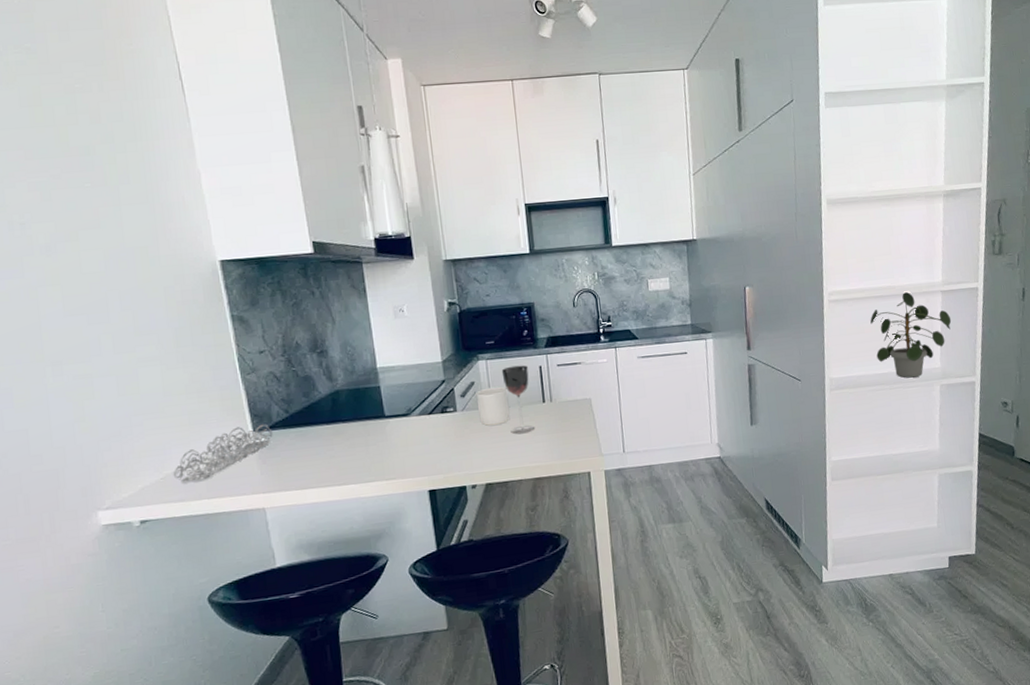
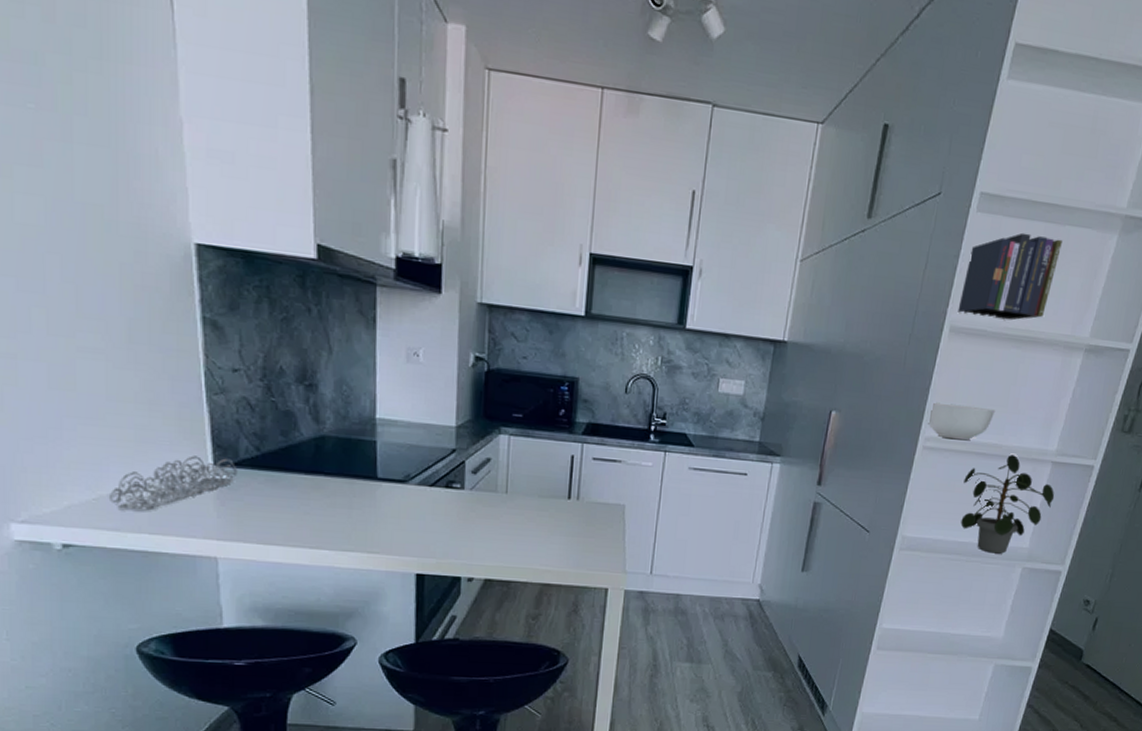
mug: present [476,386,510,426] -> none [489,468,530,514]
wineglass: present [501,365,534,435] -> none [524,448,559,531]
books: none [828,114,902,188] -> present [957,232,1062,321]
bowl: none [828,258,882,290] -> present [928,402,996,441]

